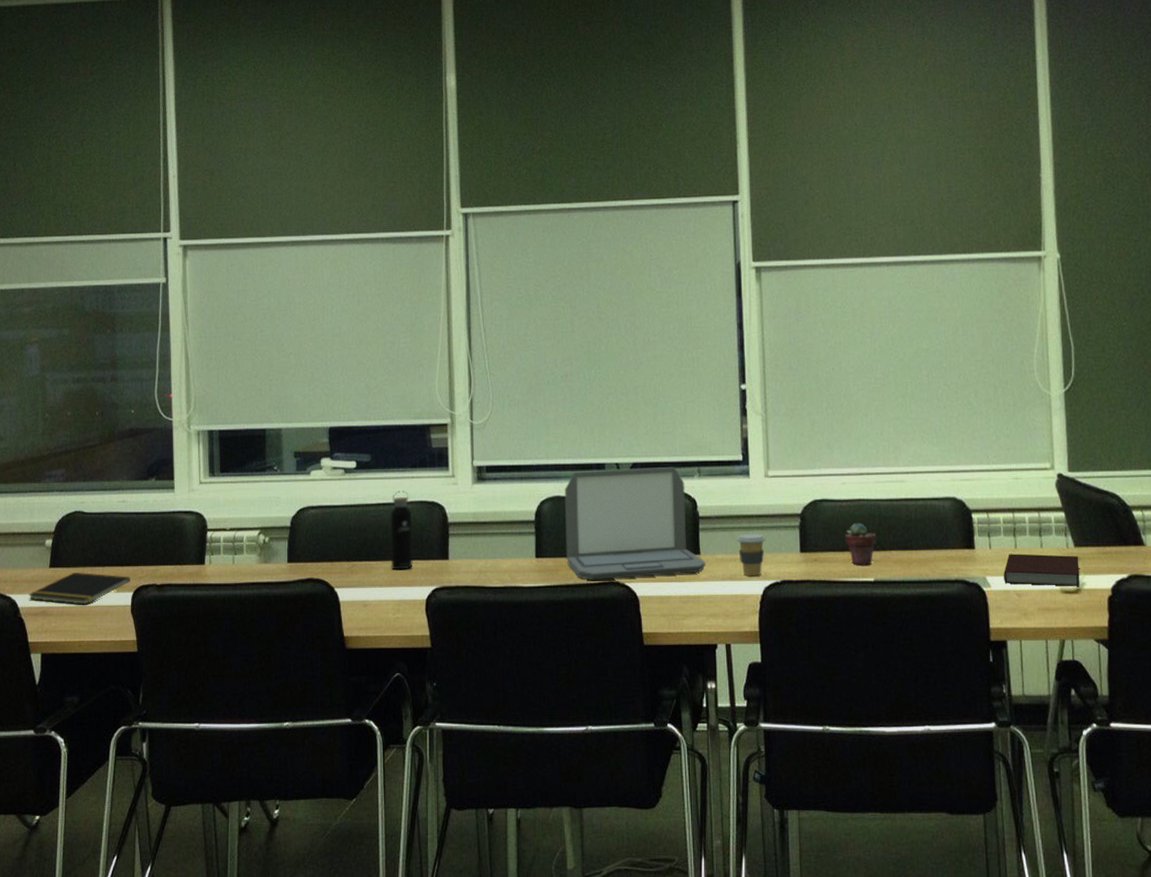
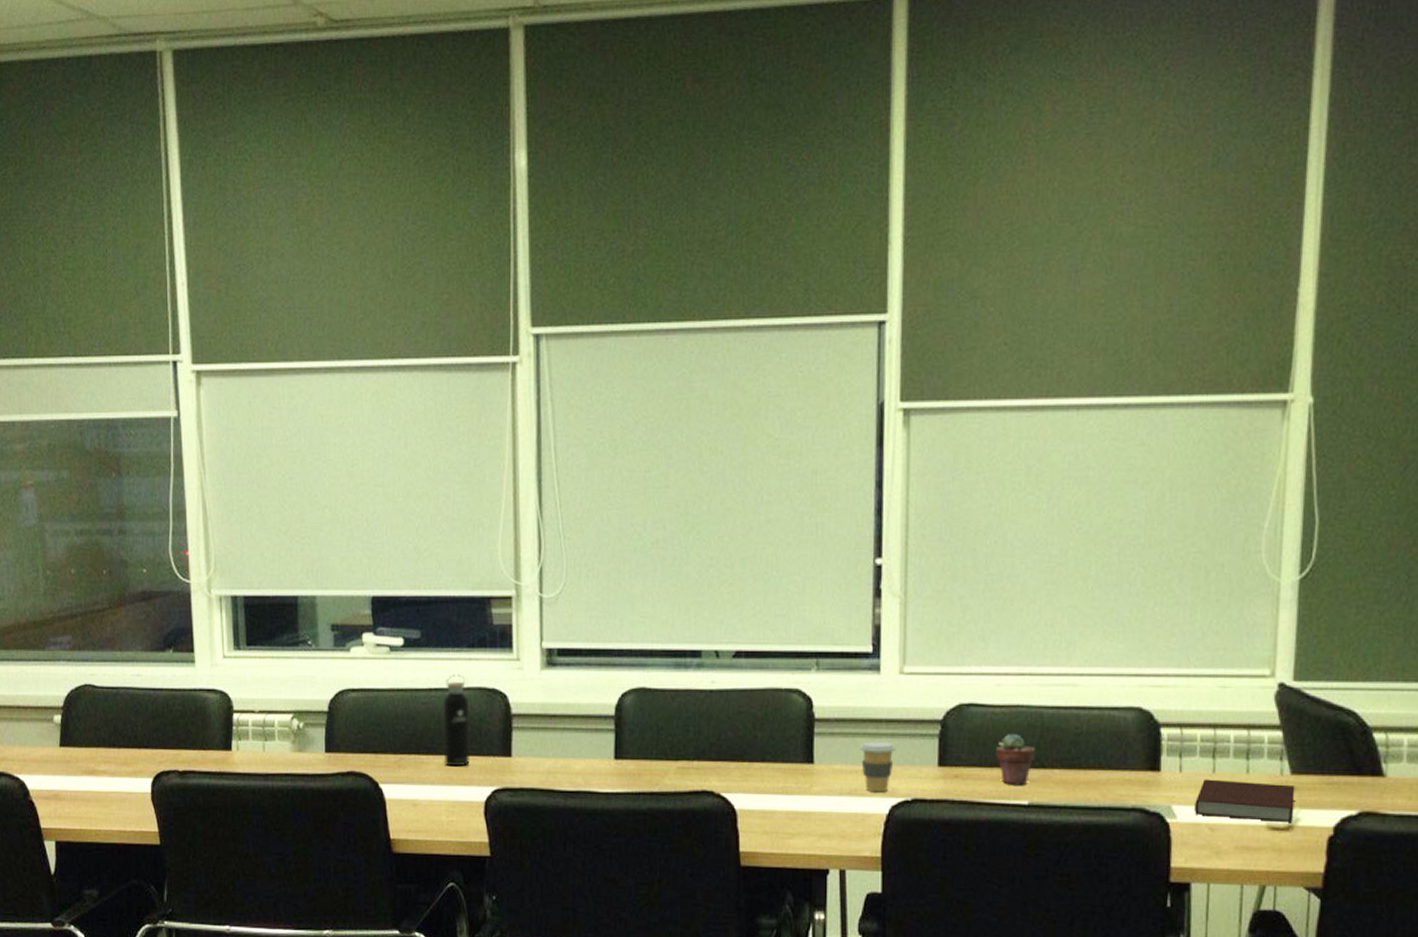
notepad: present [29,572,130,605] -> none [39,752,149,790]
laptop: present [564,467,706,580] -> none [650,657,821,789]

